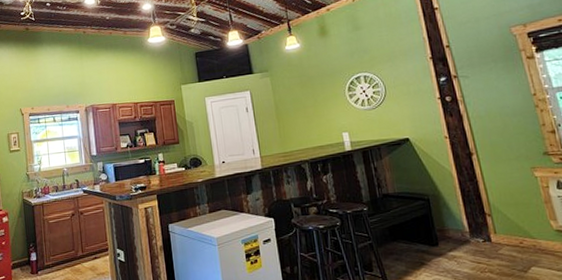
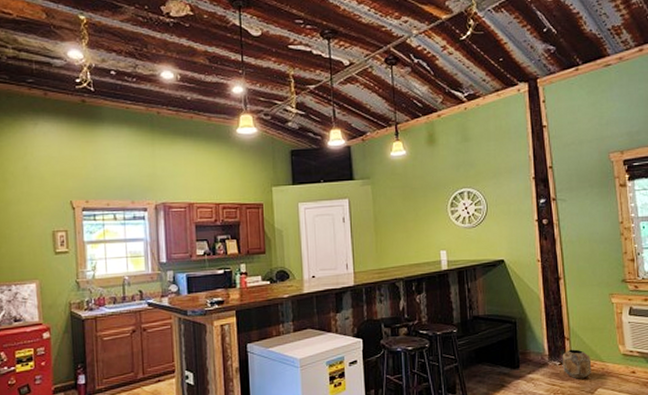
planter: none [485,225,522,257] -> present [562,349,592,379]

